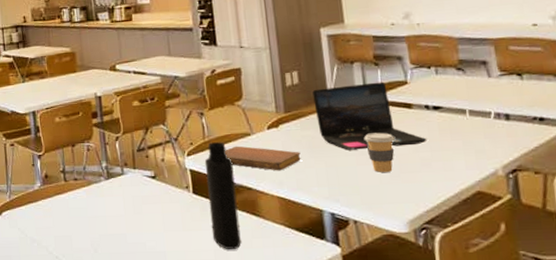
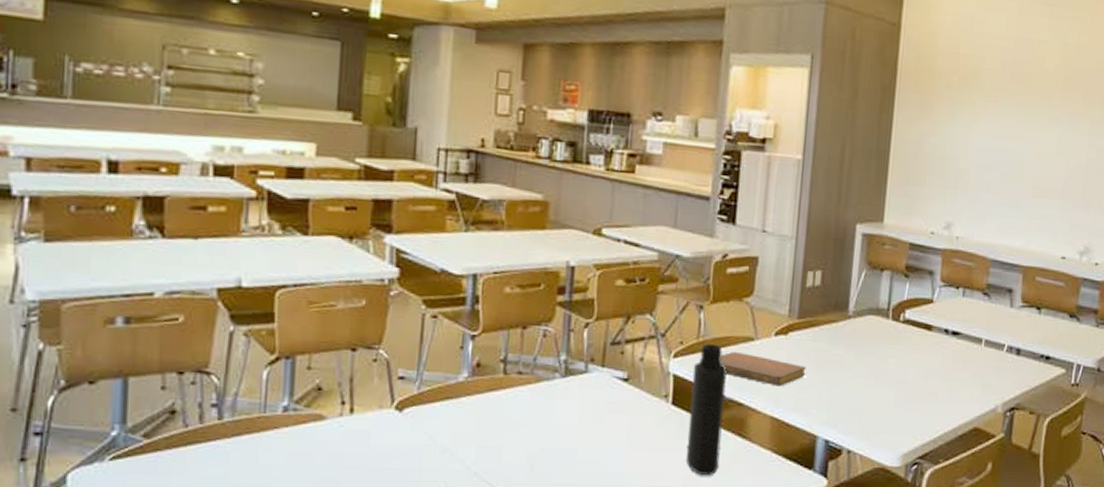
laptop: present [312,82,427,150] -> none [831,295,939,372]
coffee cup: present [364,132,395,172] -> none [876,353,908,399]

